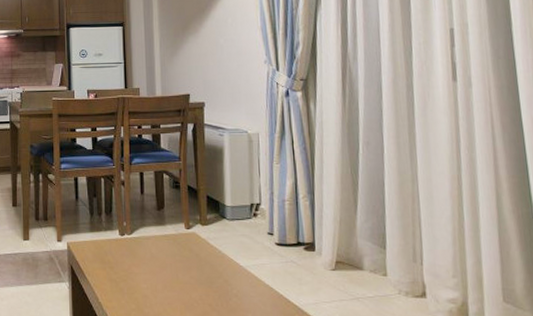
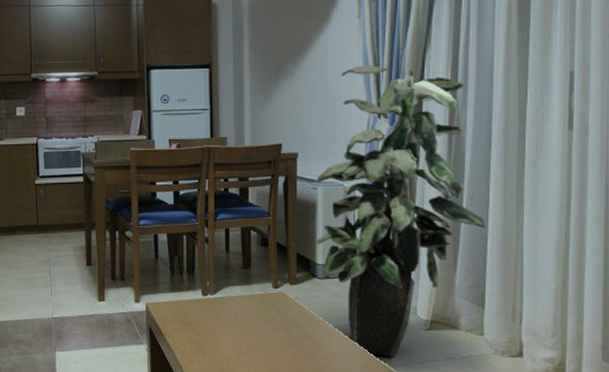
indoor plant: none [223,23,382,297] -> present [315,65,486,357]

